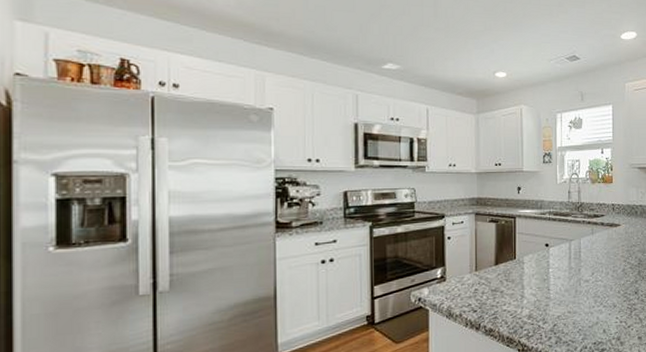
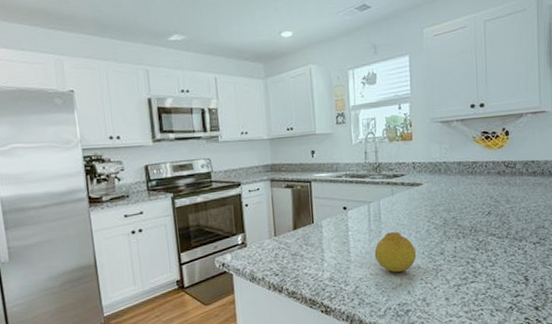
fruit: none [573,270,613,311] -> present [374,231,417,272]

